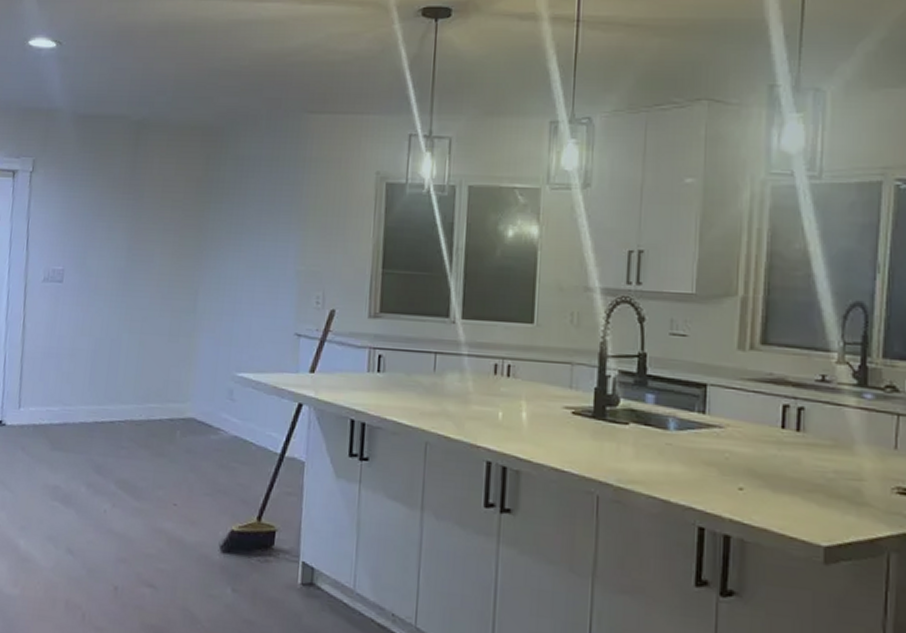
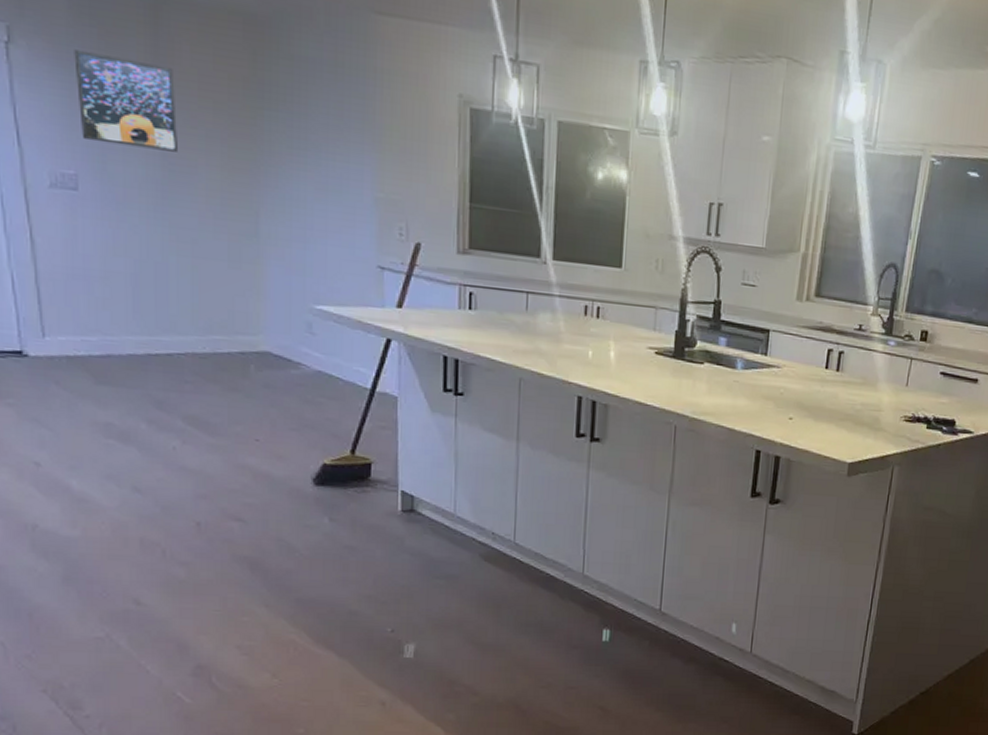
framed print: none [72,171,145,245] -> present [74,49,177,152]

